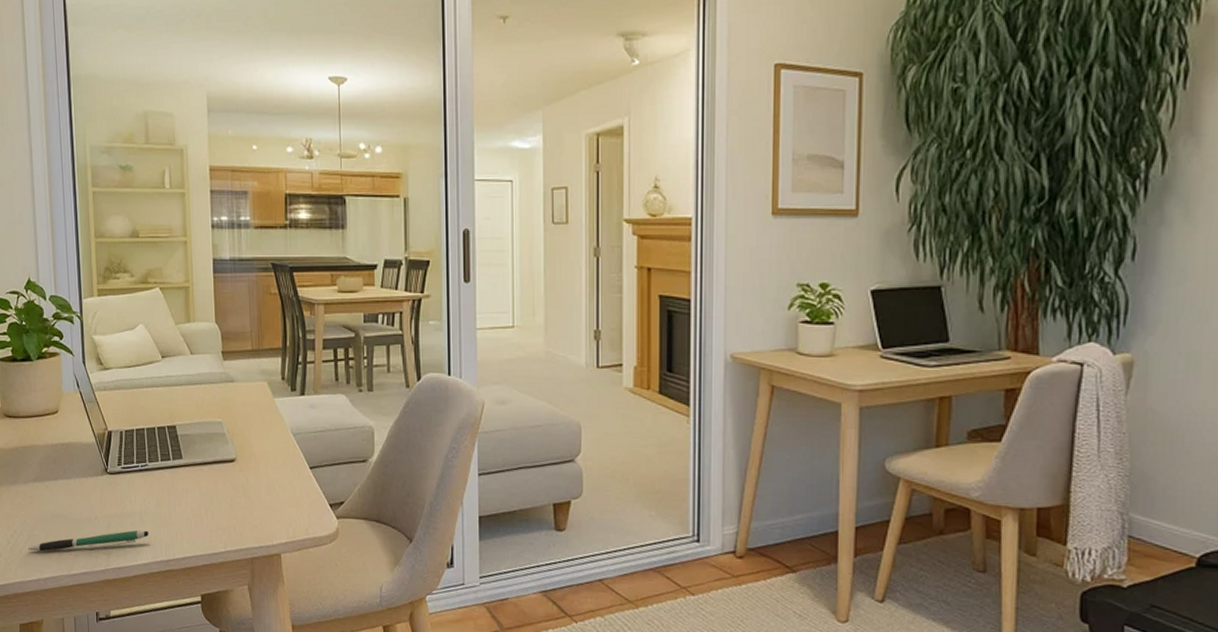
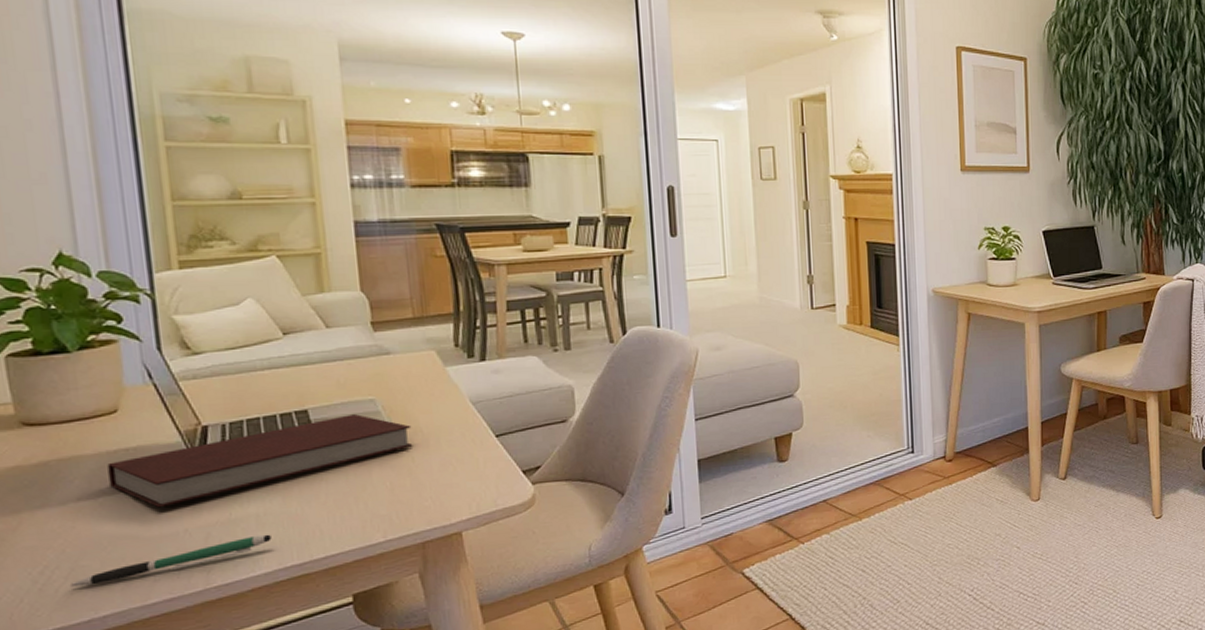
notebook: none [51,434,248,496] -> present [107,414,413,508]

